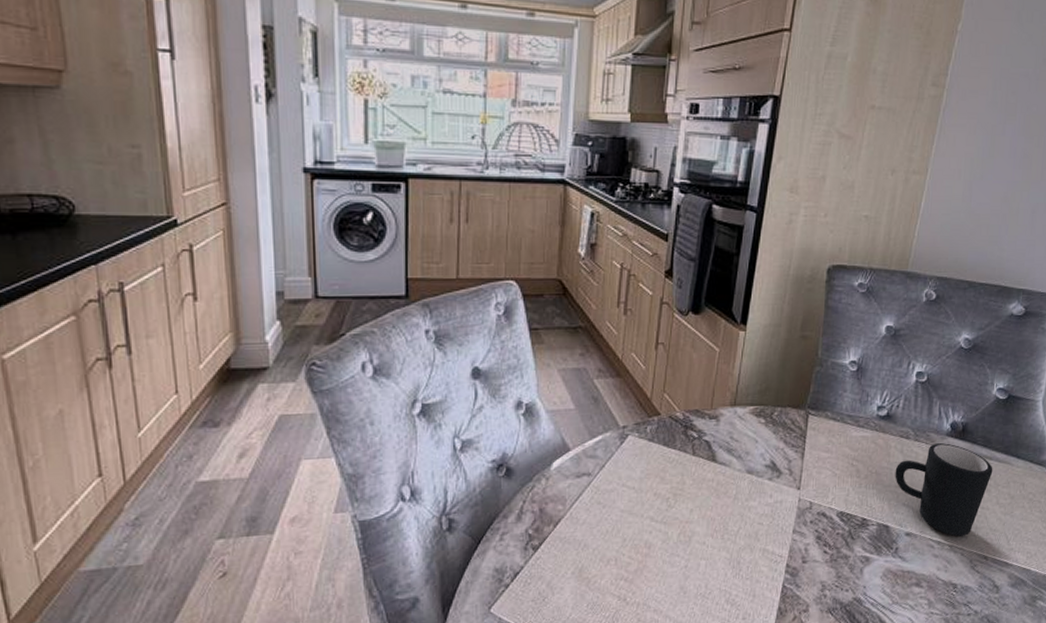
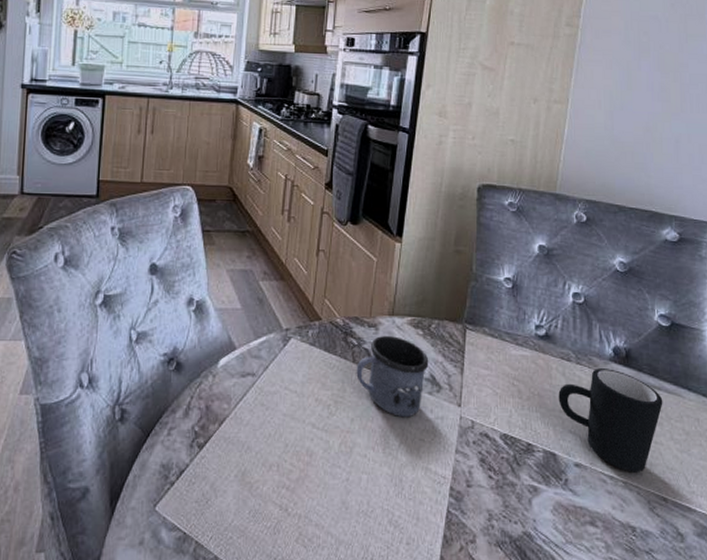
mug: none [696,426,770,505] -> present [356,335,429,418]

